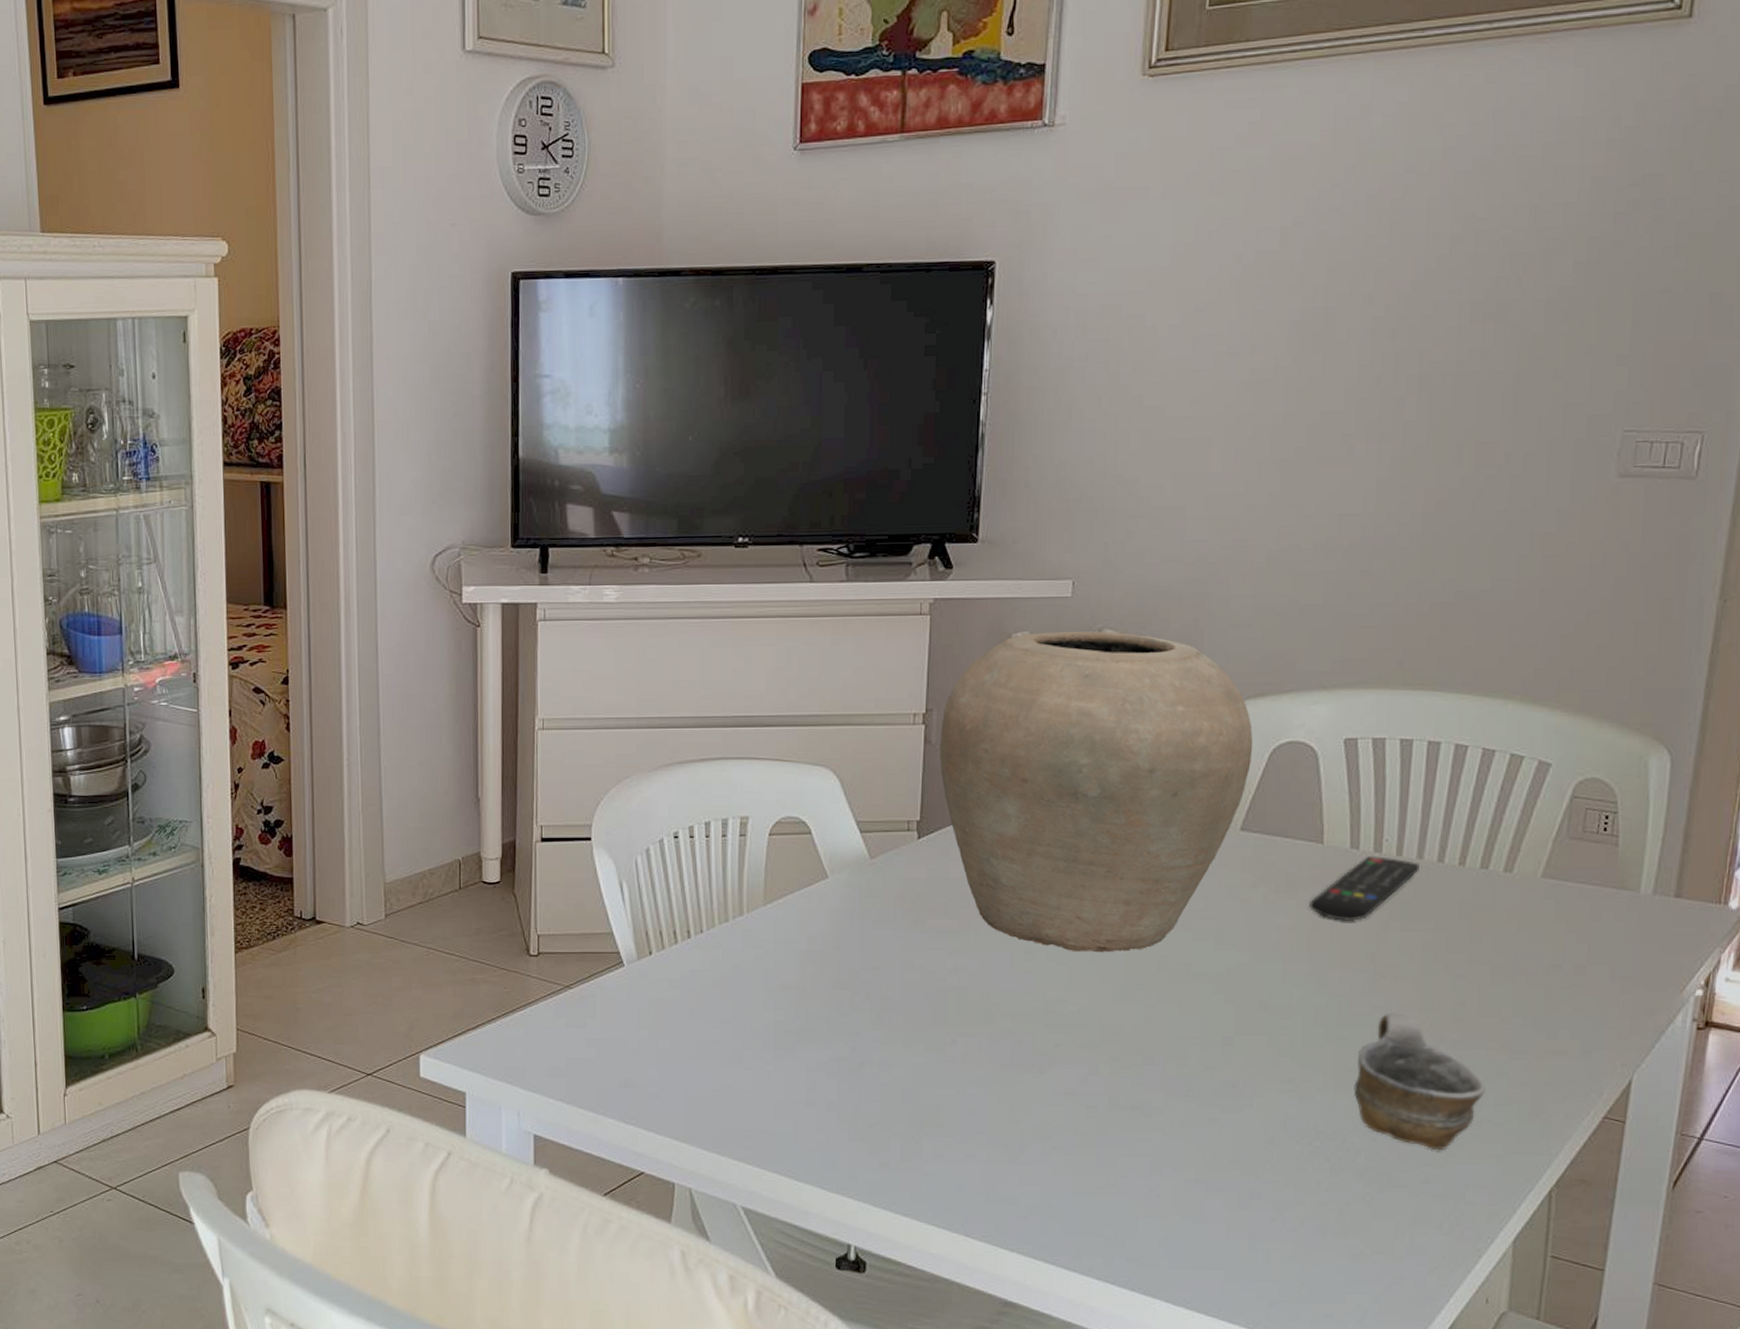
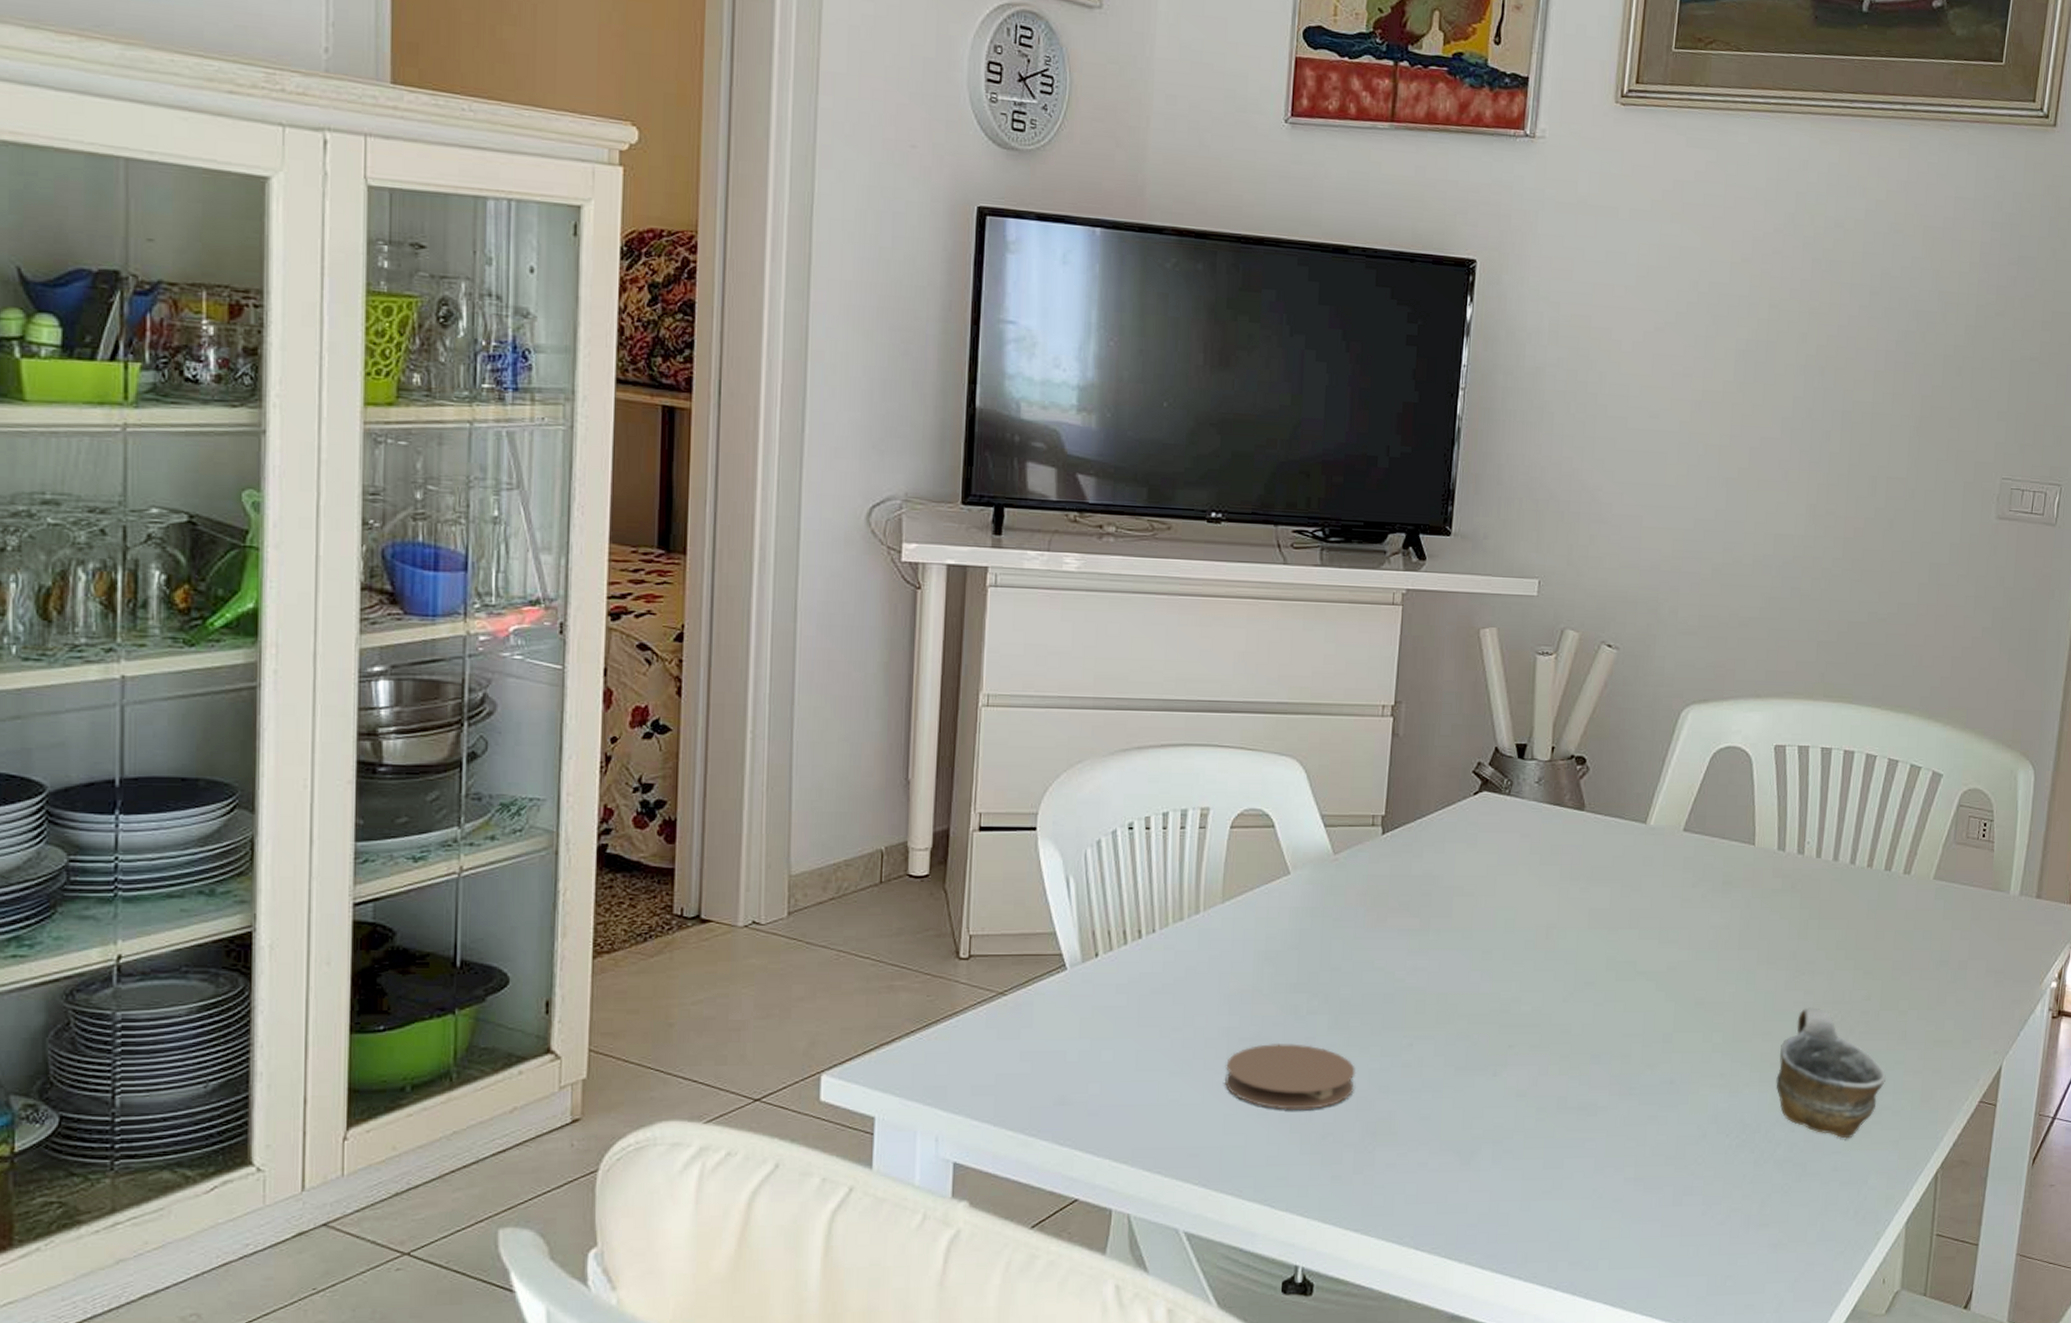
coaster: none [773,1037,901,1099] -> present [1224,1044,1356,1110]
vase: present [940,631,1253,953] -> none [1406,629,1697,951]
remote control: present [1308,855,1420,921] -> none [1741,857,1835,919]

